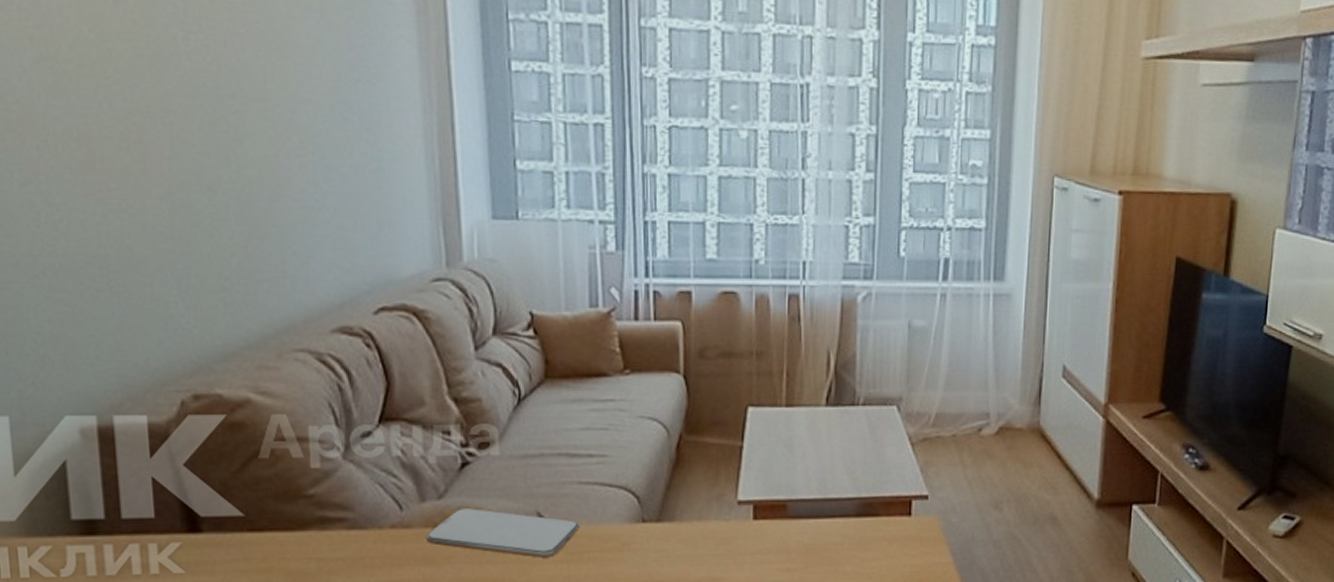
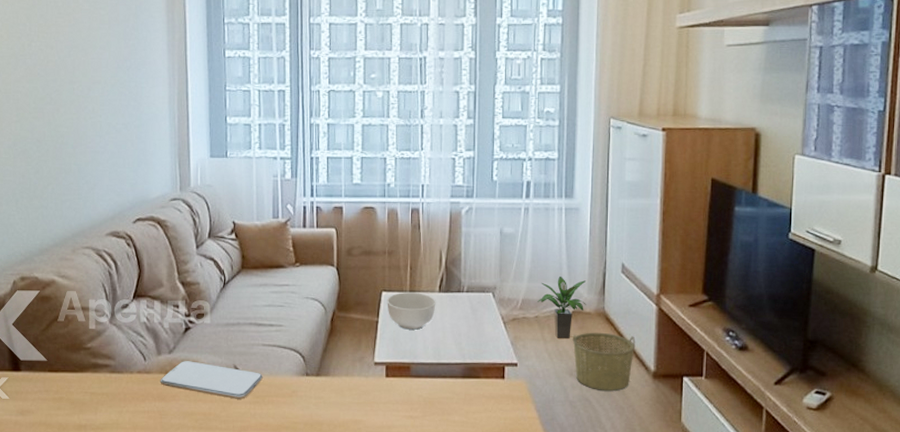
bowl: none [754,406,822,456] -> present [387,292,436,330]
potted plant: none [955,383,1018,462] -> present [538,277,587,338]
basket: none [998,453,1077,525] -> present [572,332,636,391]

